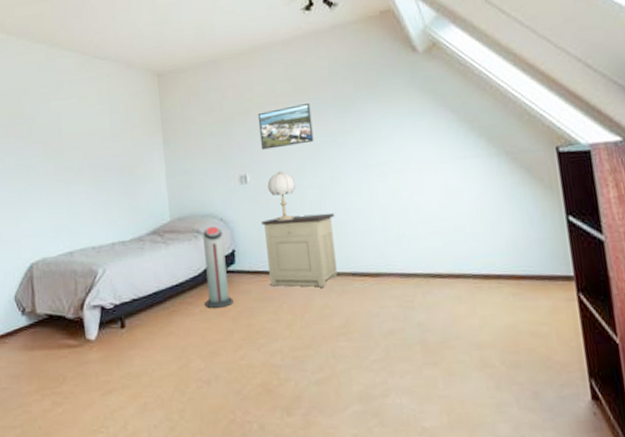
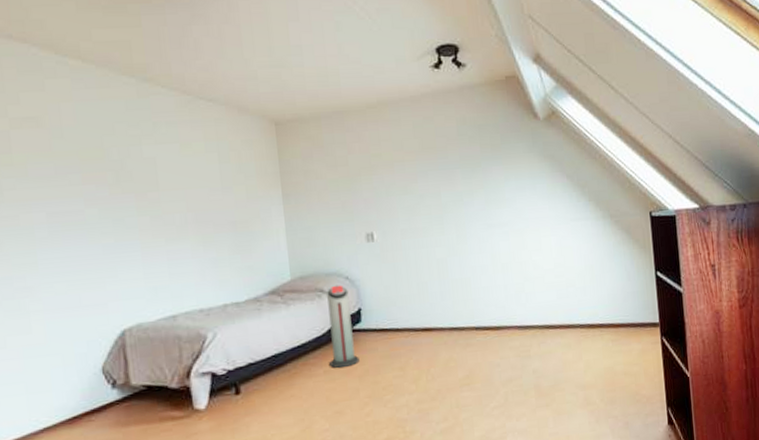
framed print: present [257,103,314,150] -> none [385,163,442,208]
nightstand: present [261,212,338,287] -> none [388,270,462,344]
table lamp: present [267,170,296,221] -> none [394,228,424,279]

